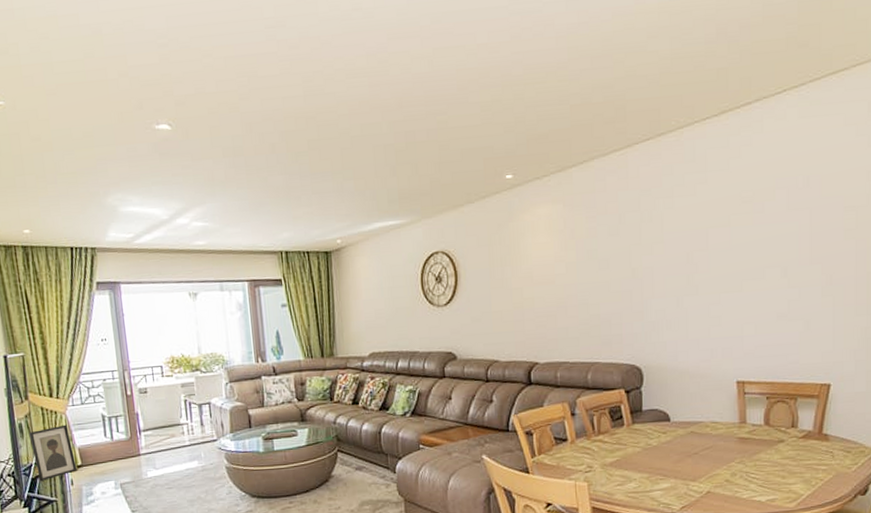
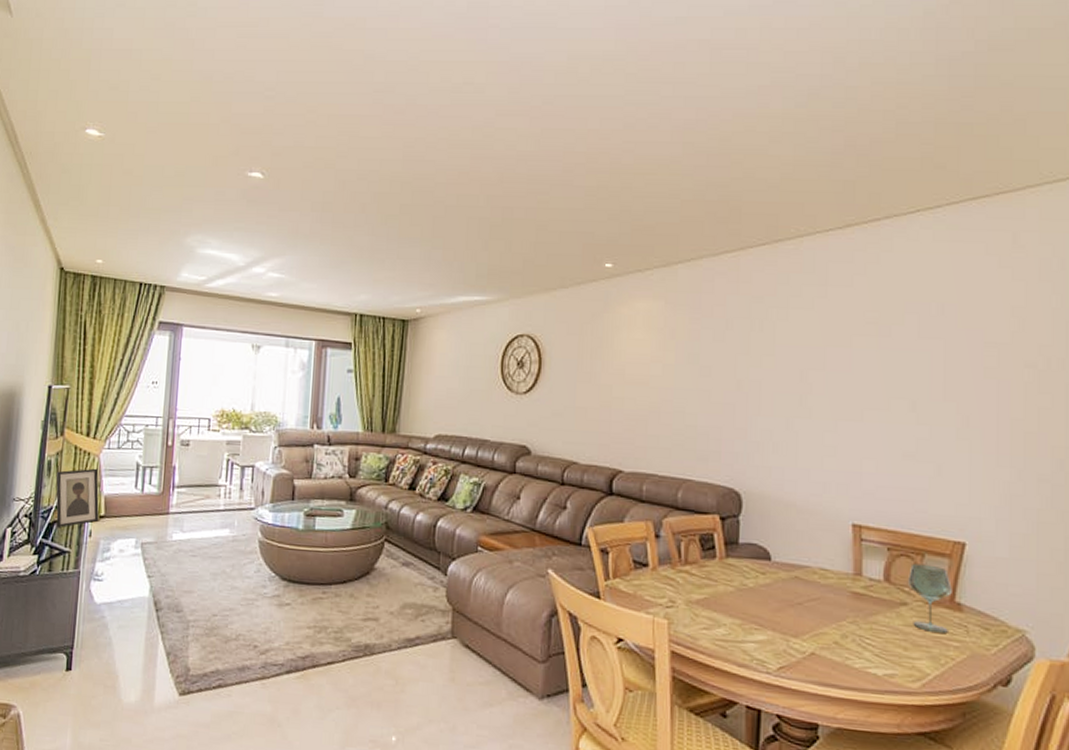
wine glass: none [783,406,820,461] -> present [907,563,952,633]

